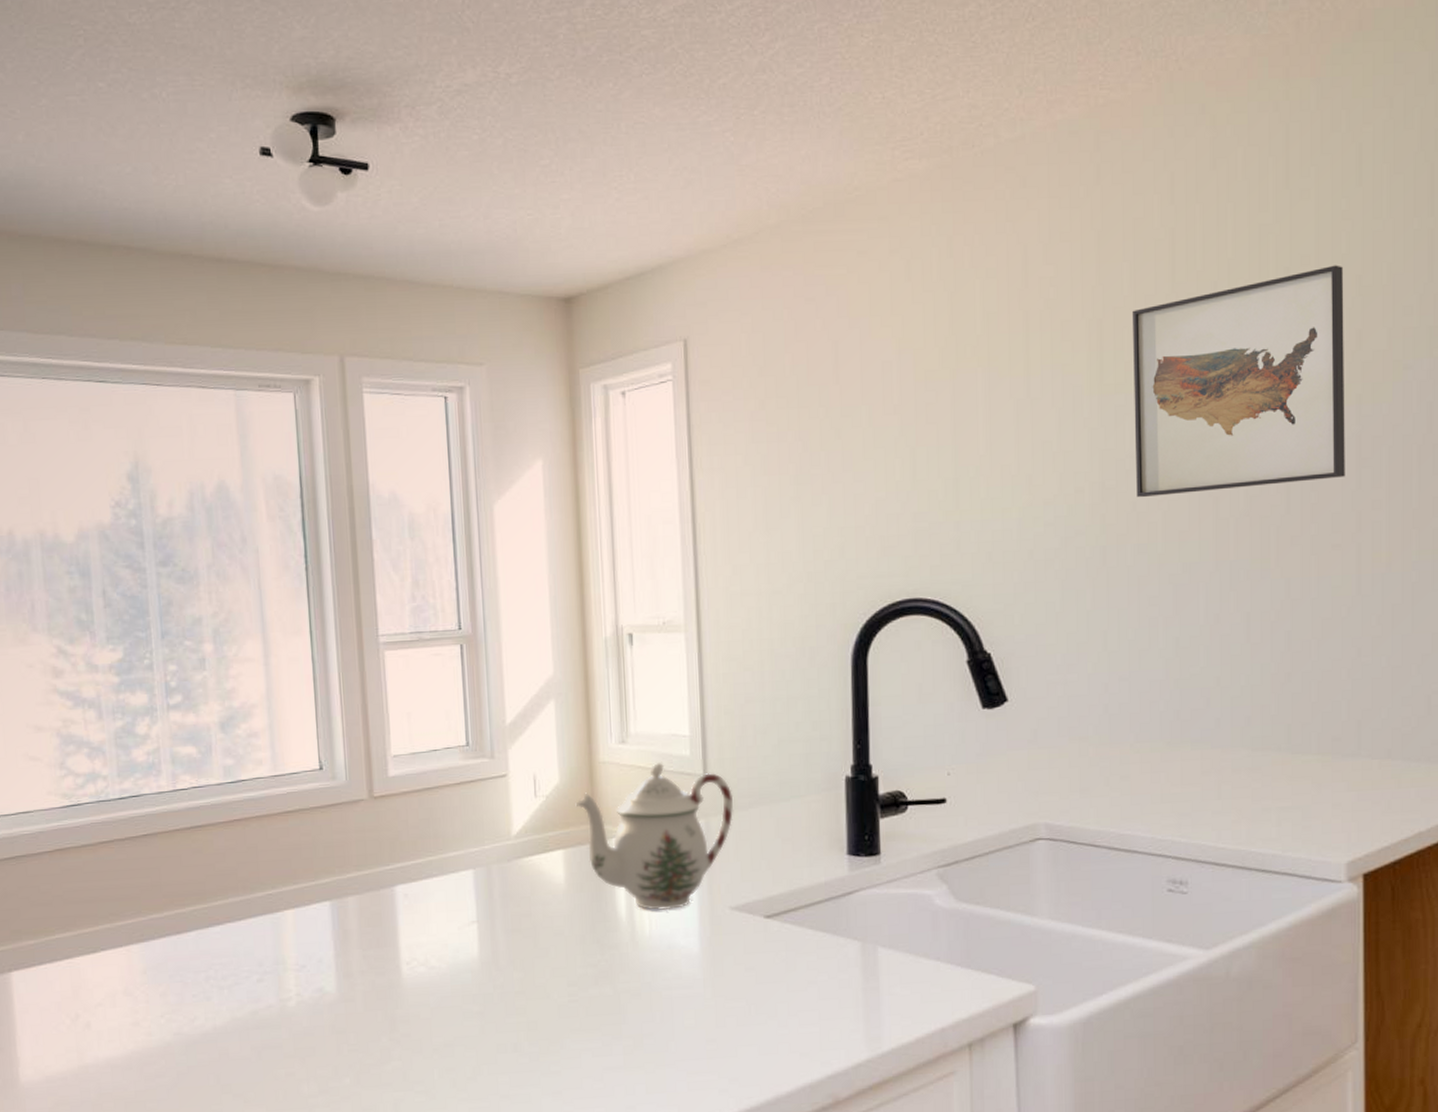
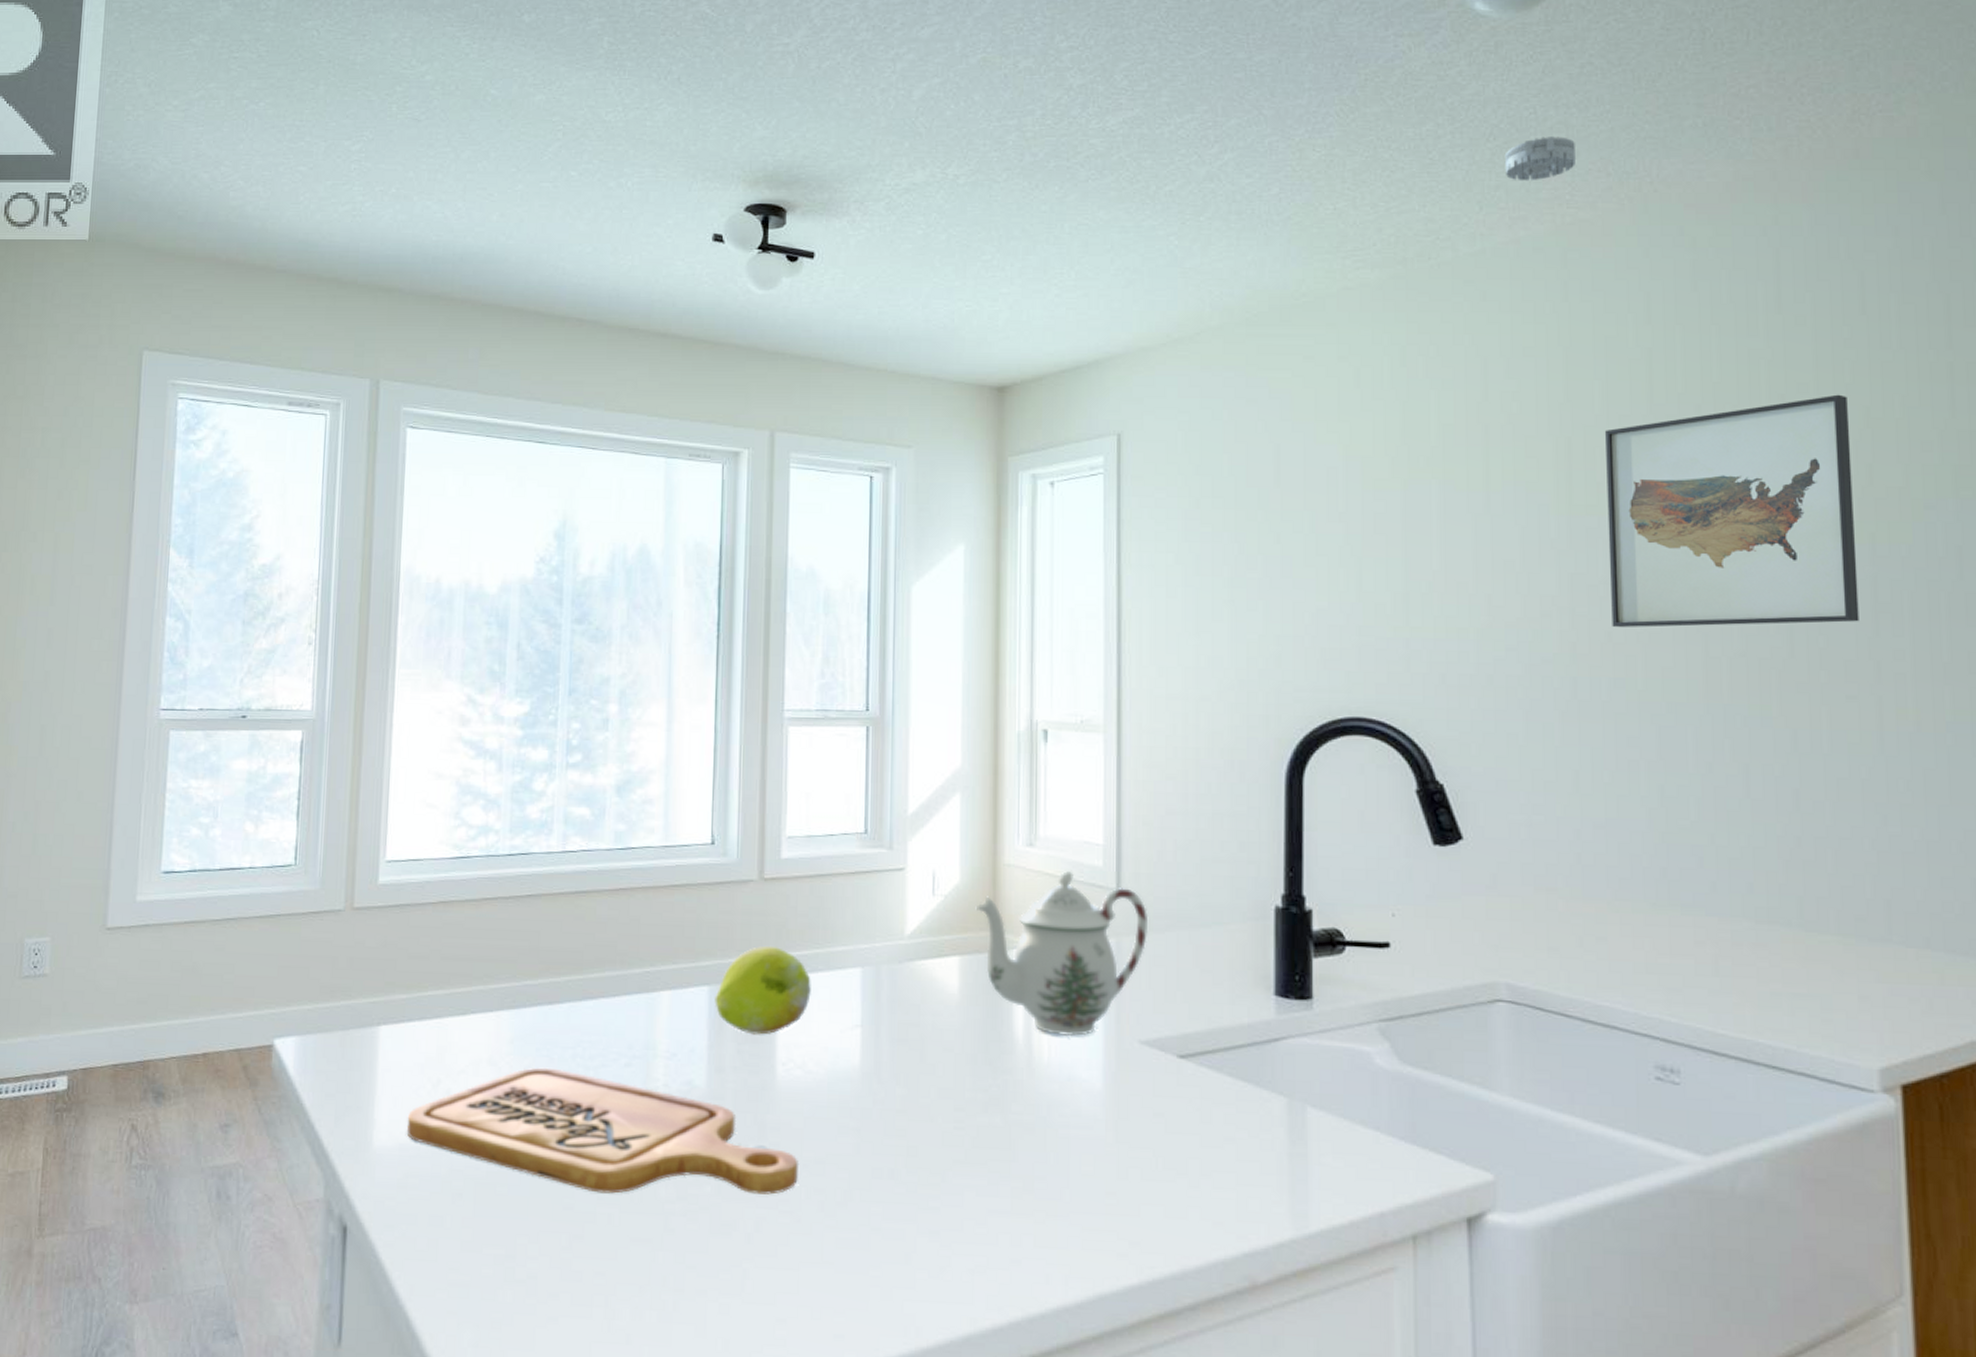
cutting board: none [50,991,430,1097] -> present [406,1067,800,1195]
fruit: none [337,858,428,941] -> present [714,945,811,1035]
smoke detector: none [1042,15,1108,63] -> present [1504,137,1576,181]

